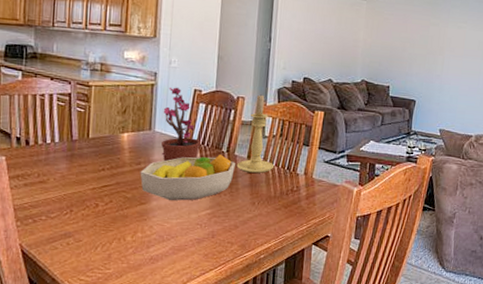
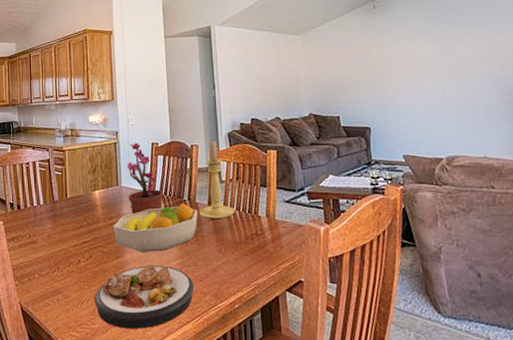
plate: none [110,212,222,275] -> present [94,264,194,329]

